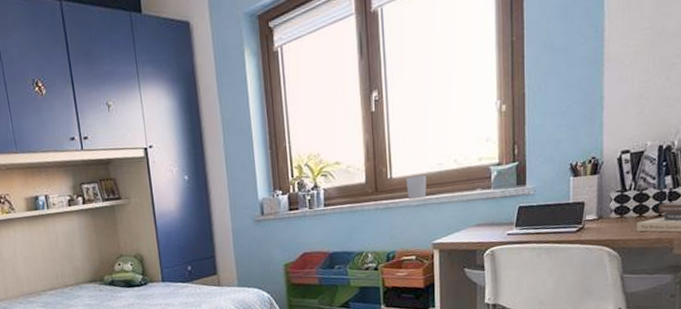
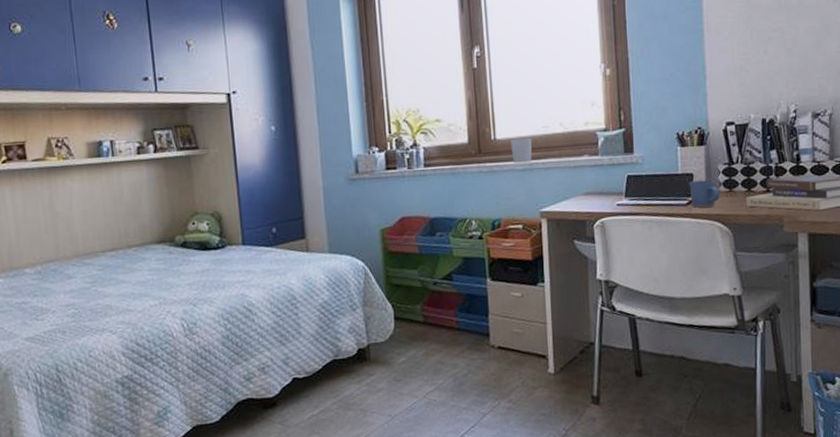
mug: none [580,207,611,234] -> present [689,180,720,208]

